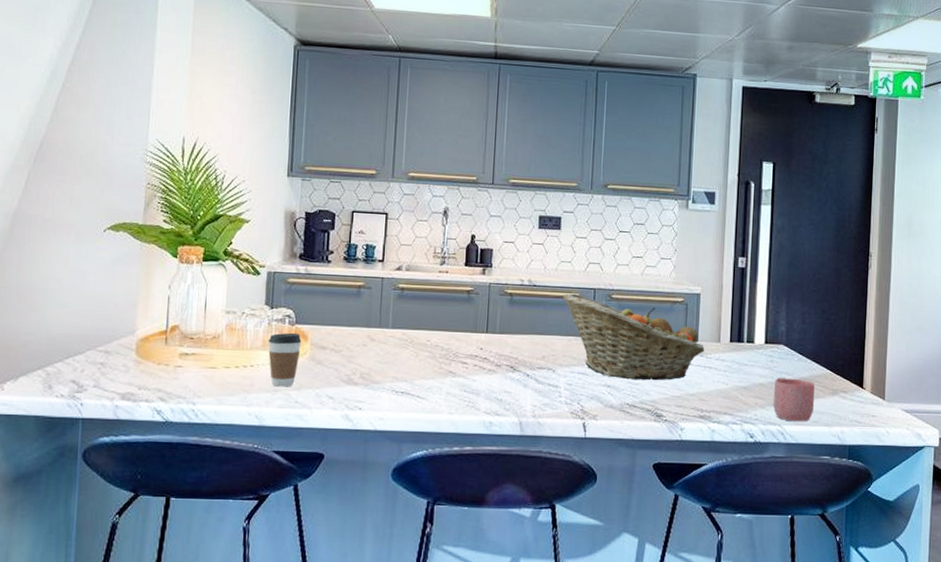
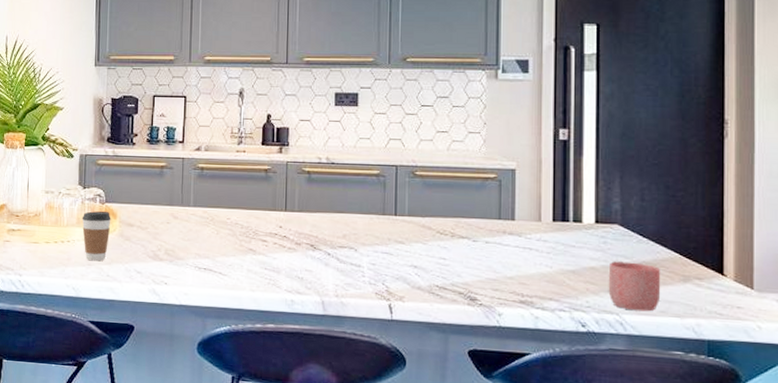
fruit basket: present [561,293,705,381] -> none [361,170,523,262]

